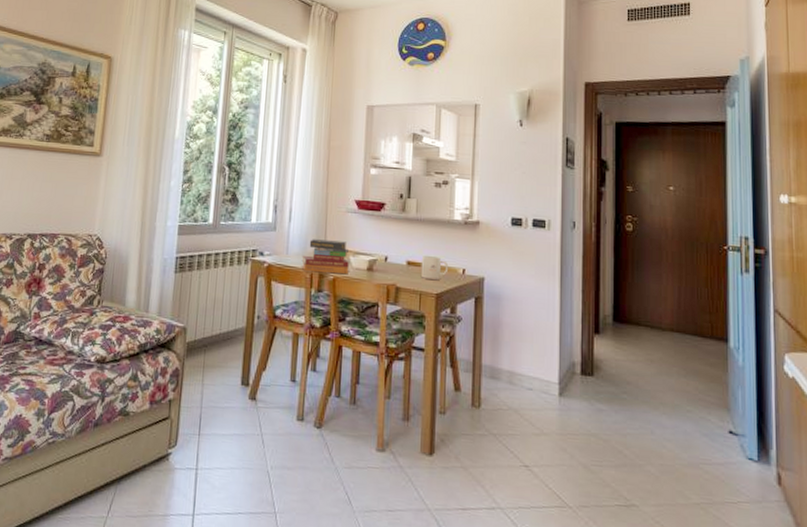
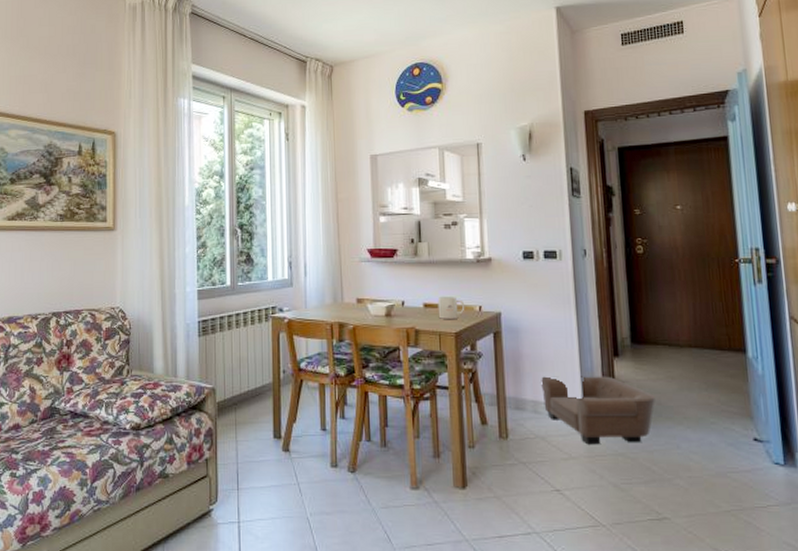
books: present [301,239,349,275] -> none [320,290,368,323]
dog bed: none [519,347,633,424] -> present [541,376,655,445]

